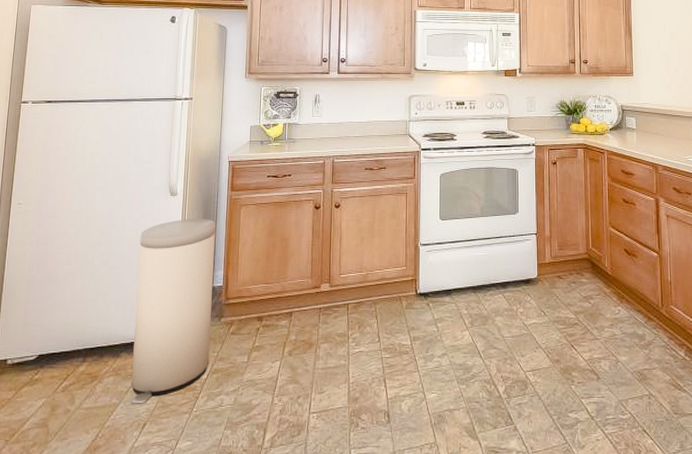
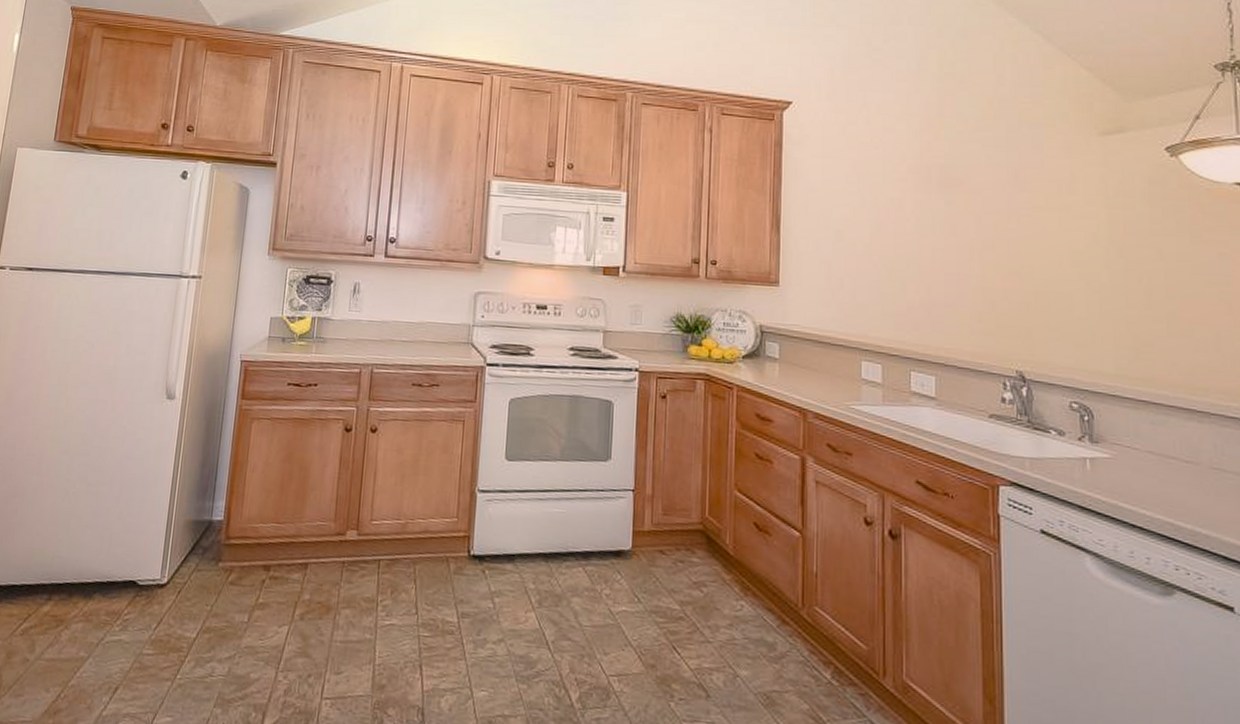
pedal bin: present [130,218,216,405] -> none [101,430,220,663]

